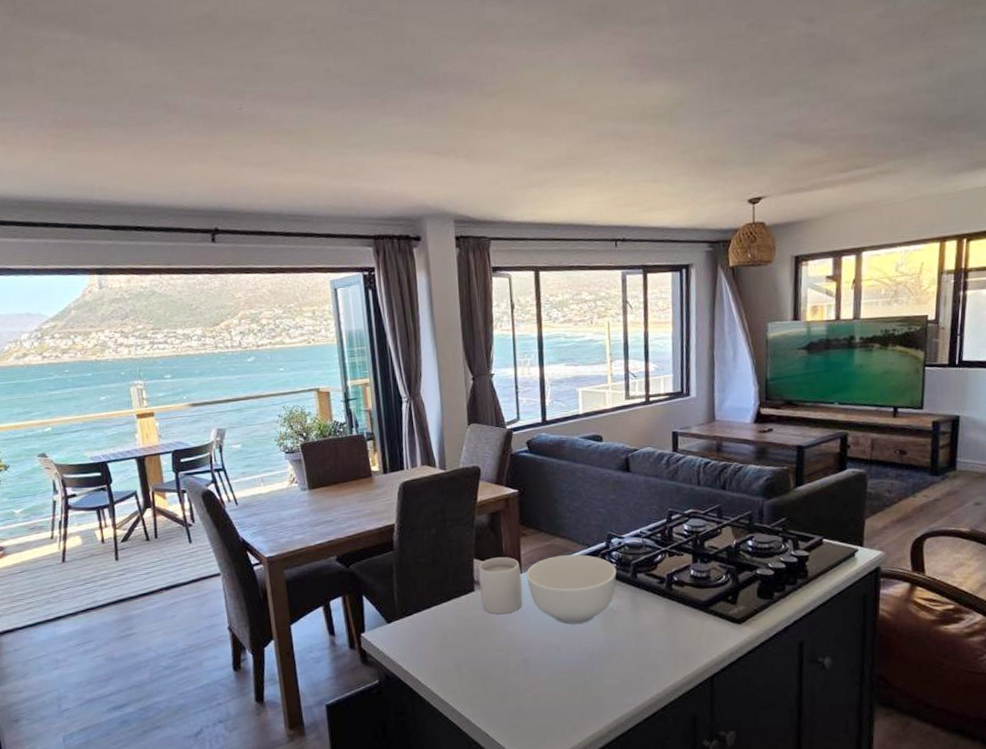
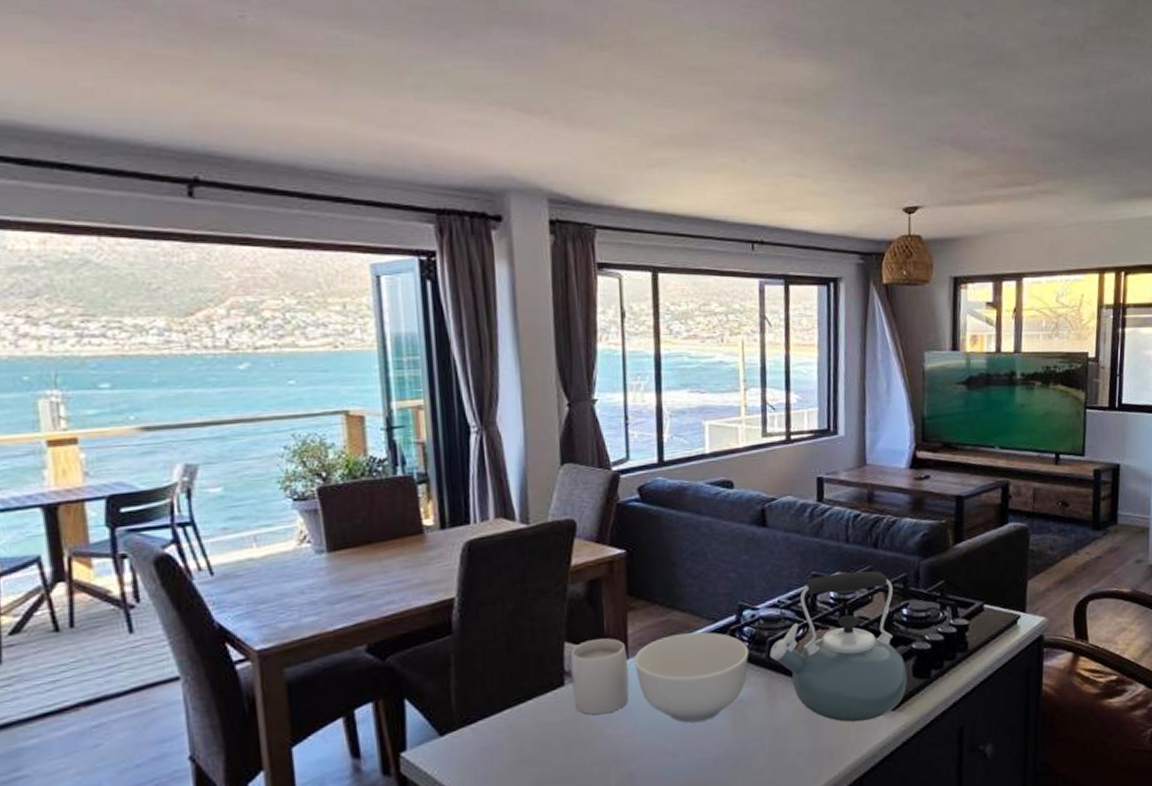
kettle: none [634,508,754,632] -> present [770,570,909,722]

